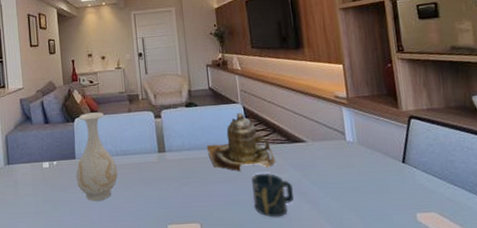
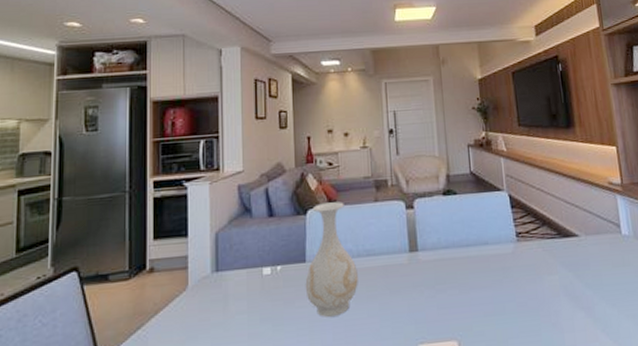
teapot: present [206,113,276,171] -> none [466,202,546,273]
cup: present [252,173,294,218] -> none [518,274,566,330]

